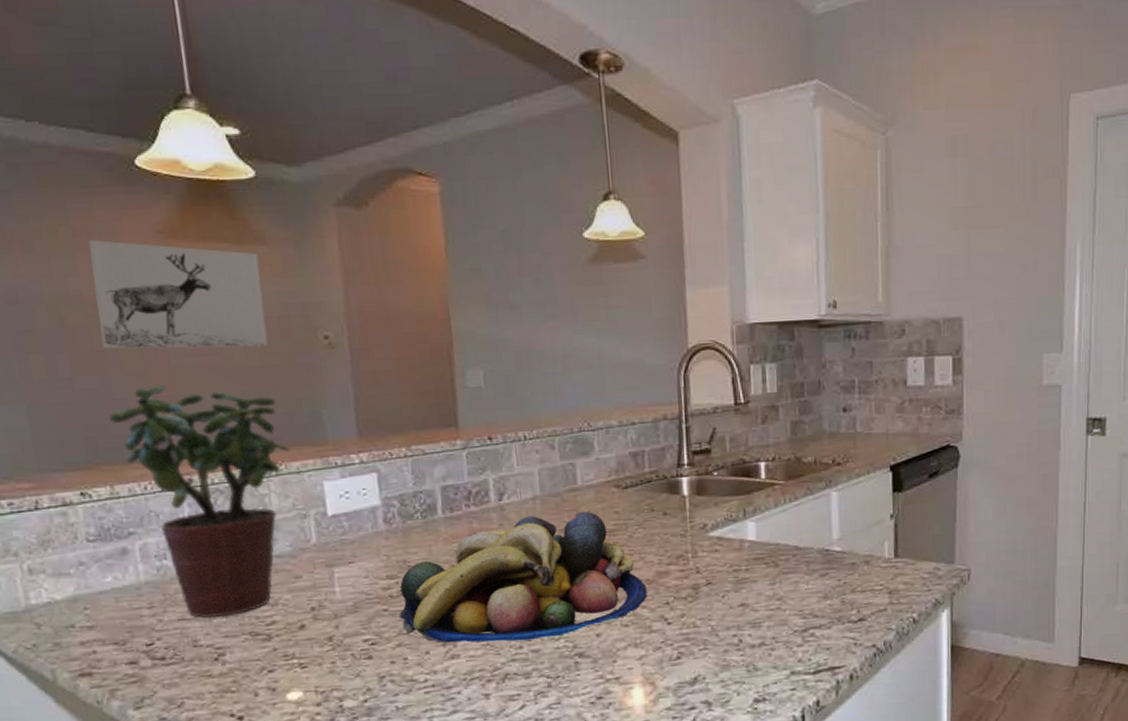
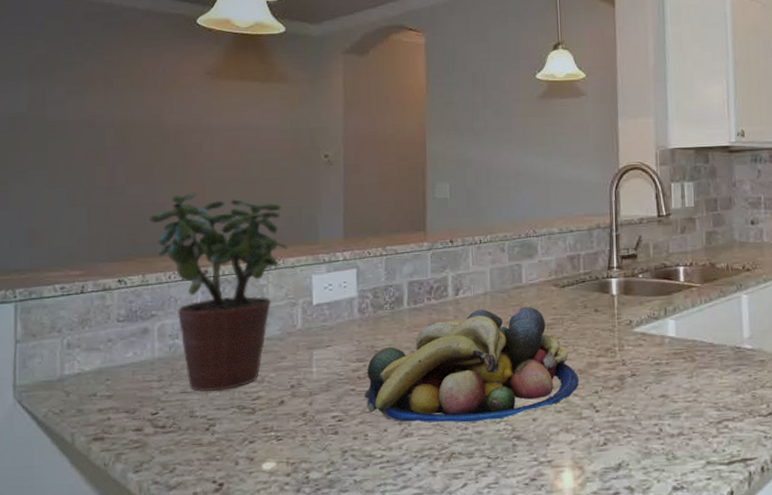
wall art: present [88,239,268,349] -> none [153,78,281,164]

